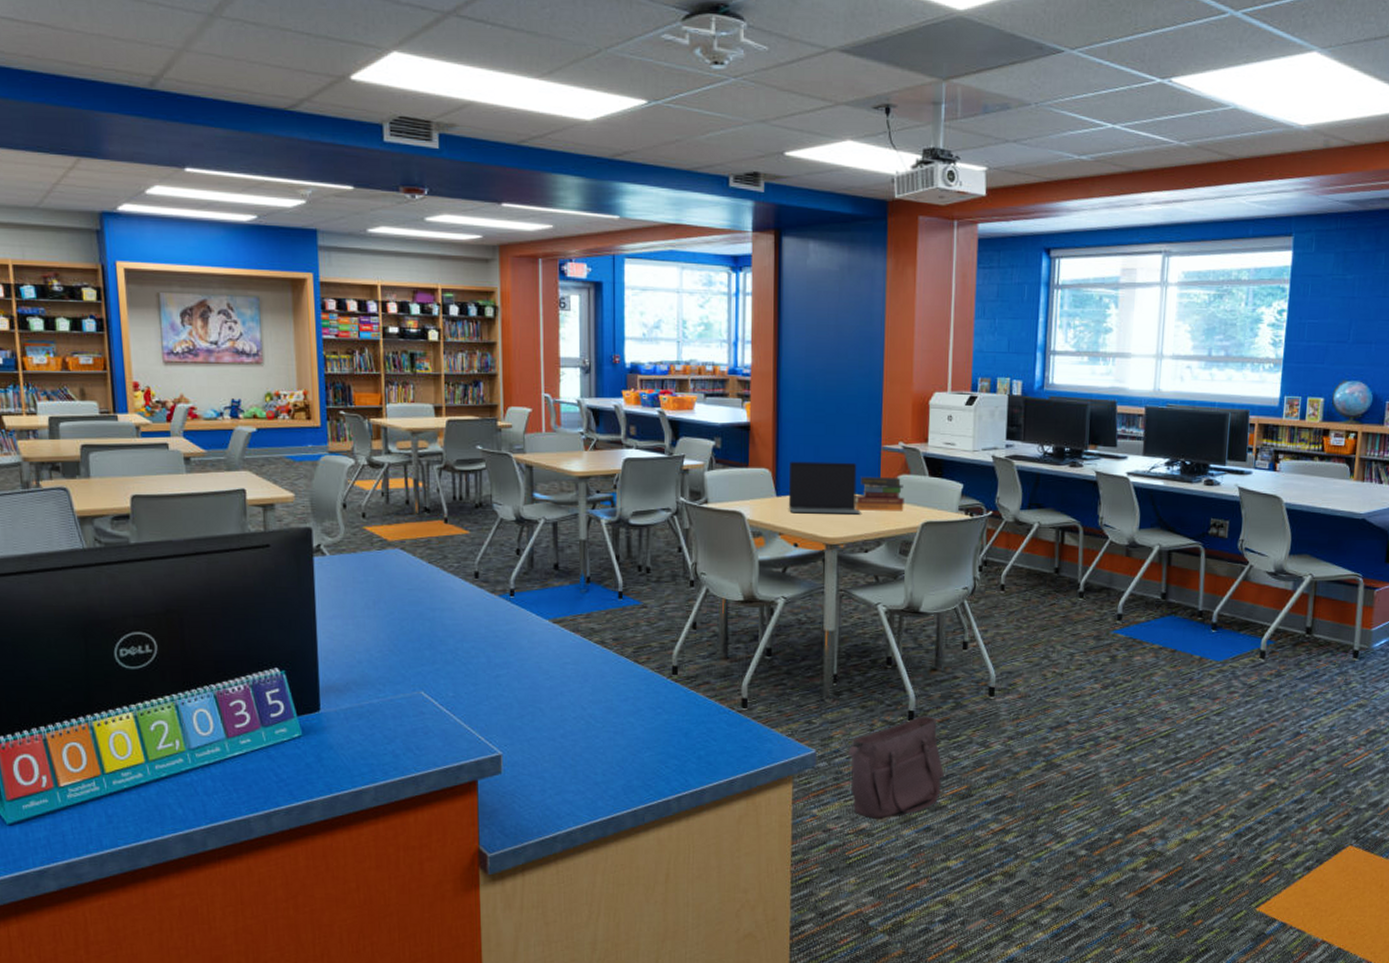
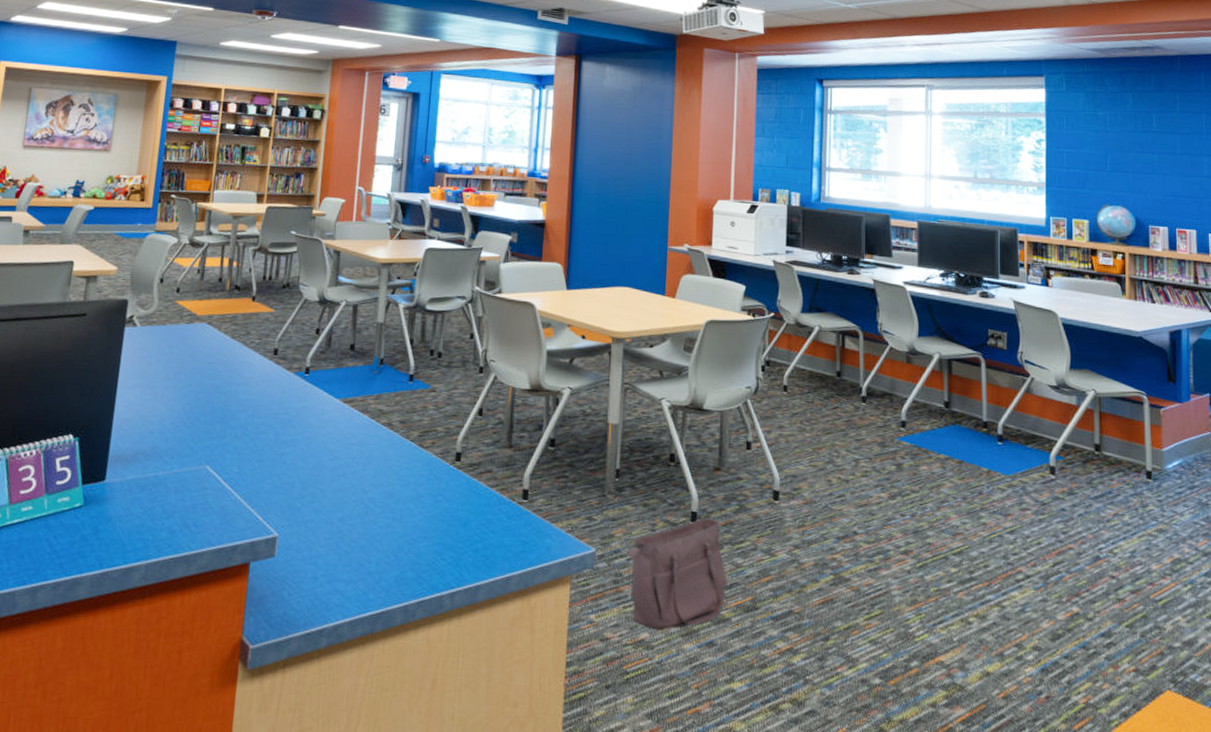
laptop: present [788,461,861,515] -> none [577,257,647,310]
books: present [855,476,904,511] -> none [641,274,689,309]

